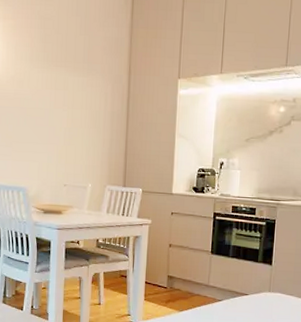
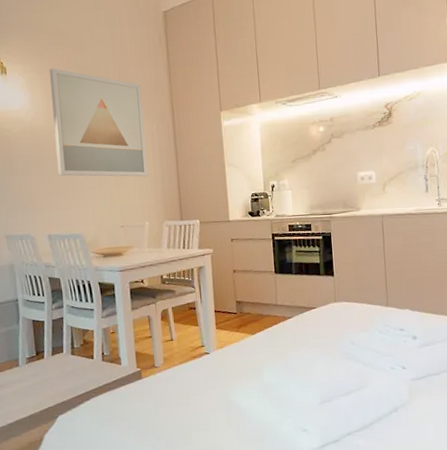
wall art: none [9,16,101,138] -> present [49,68,148,177]

